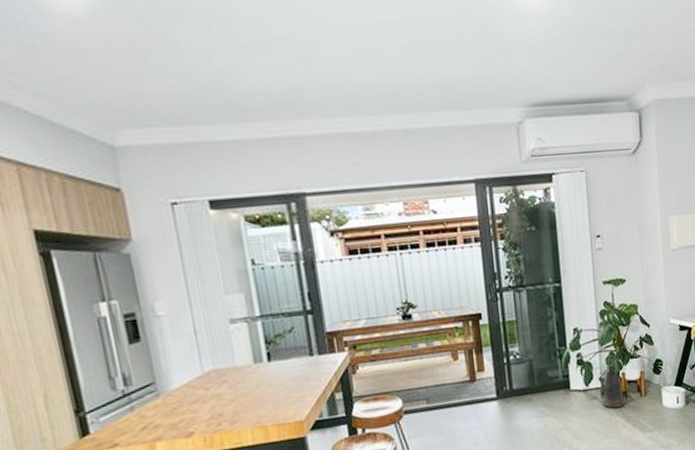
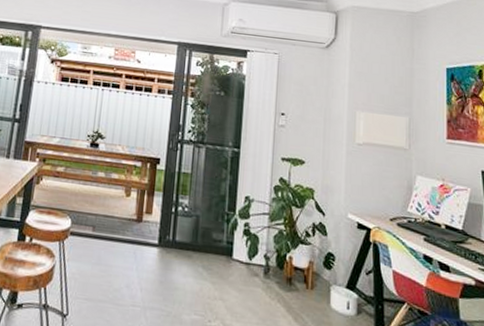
watering can: present [601,364,626,409] -> none [264,244,289,294]

